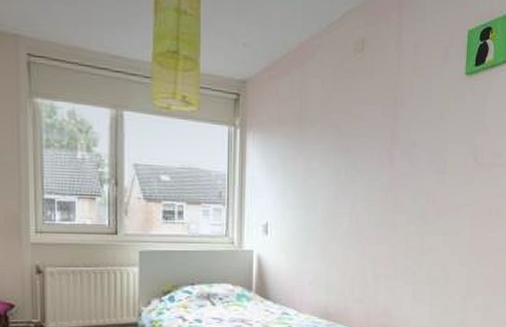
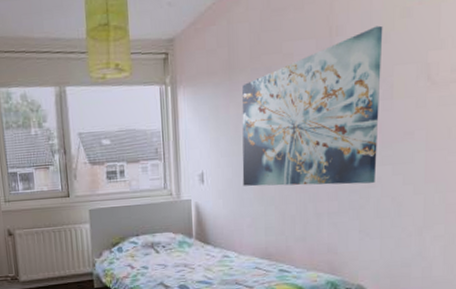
wall art: none [306,104,440,251] -> present [242,25,383,187]

